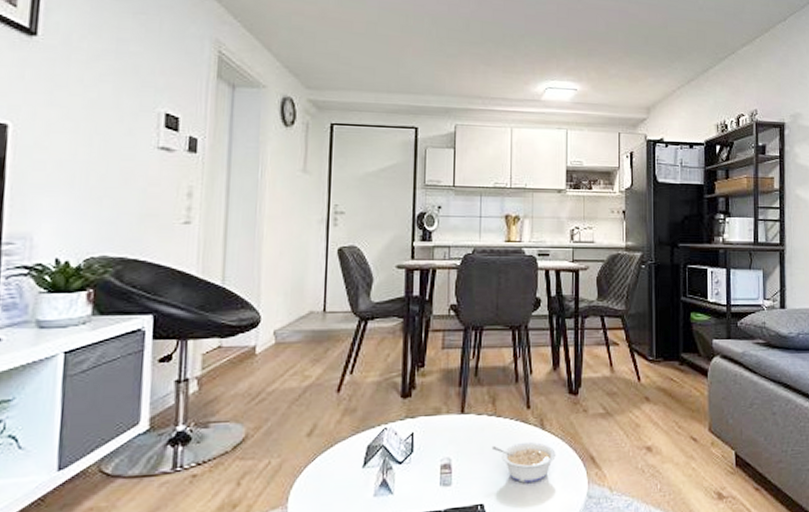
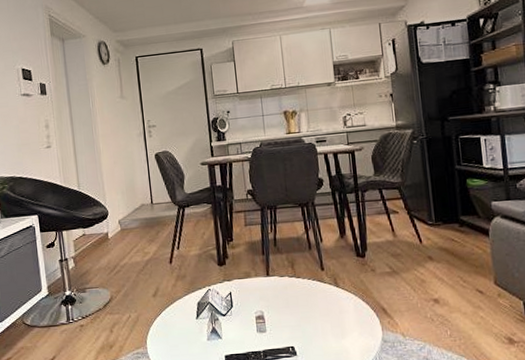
legume: present [491,442,556,483] -> none [295,297,351,330]

